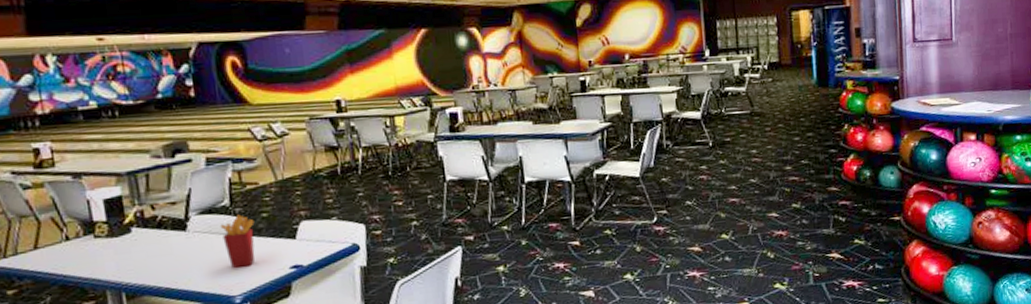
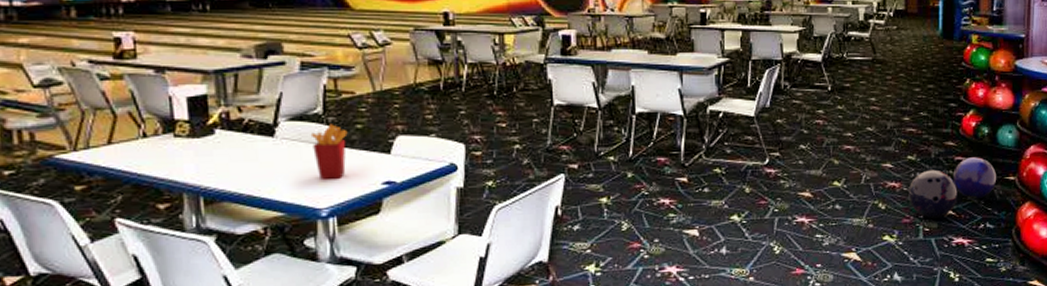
bowling ball: none [795,215,845,264] -> present [908,169,958,218]
bowling ball: none [838,200,882,242] -> present [953,157,997,199]

